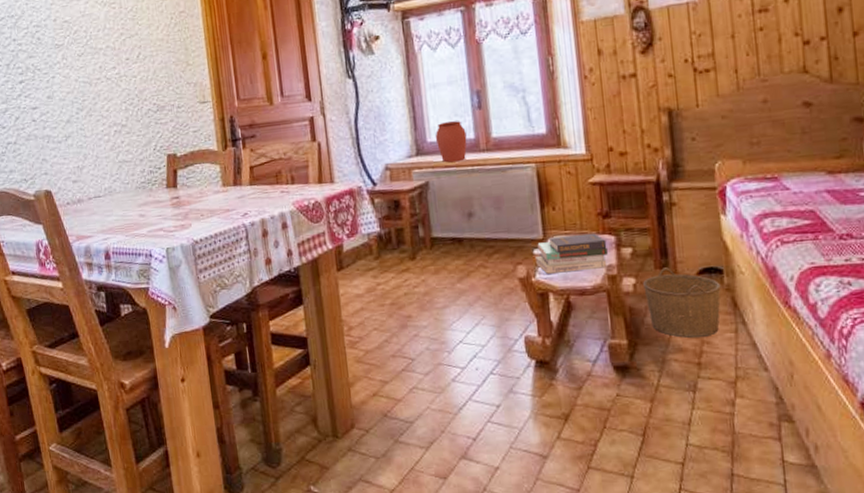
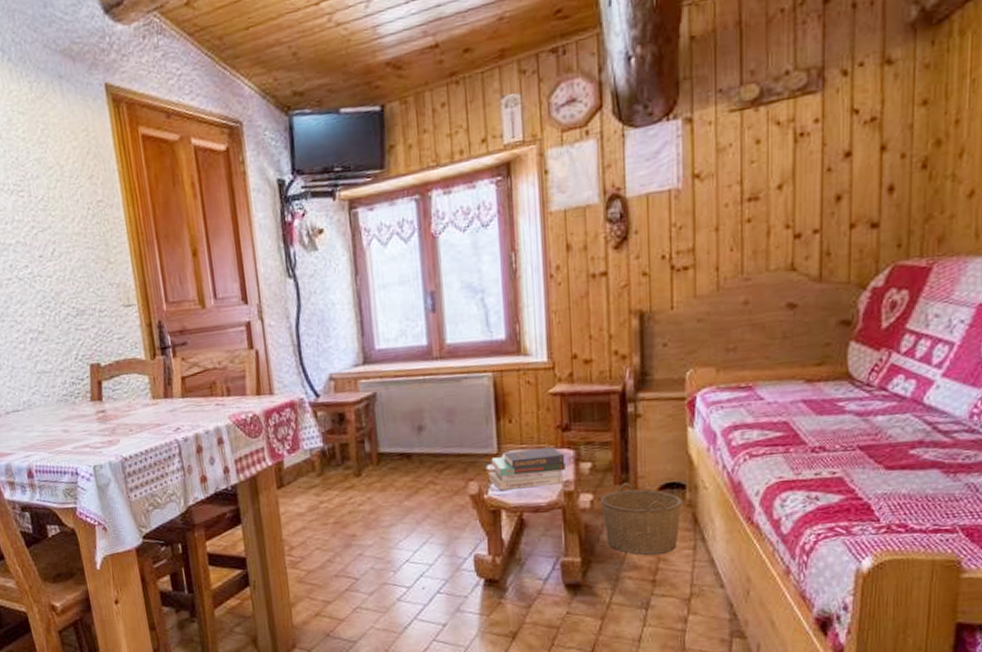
vase: present [435,121,467,163] -> none [384,325,419,372]

